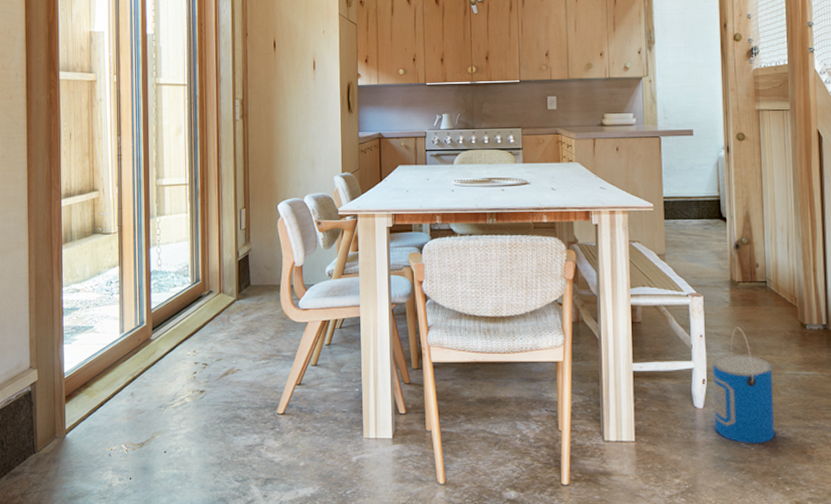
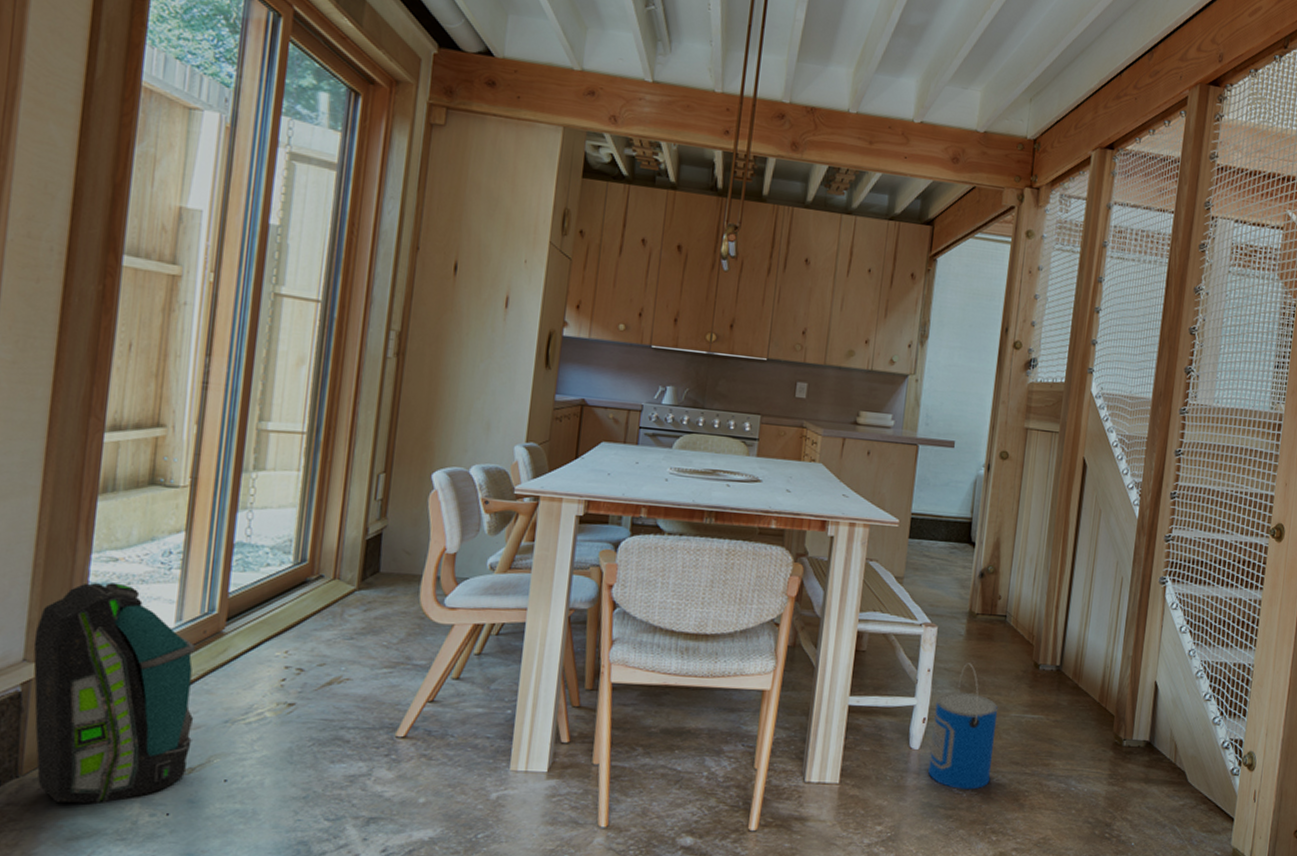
backpack: none [34,307,140,471] -> present [33,582,196,804]

